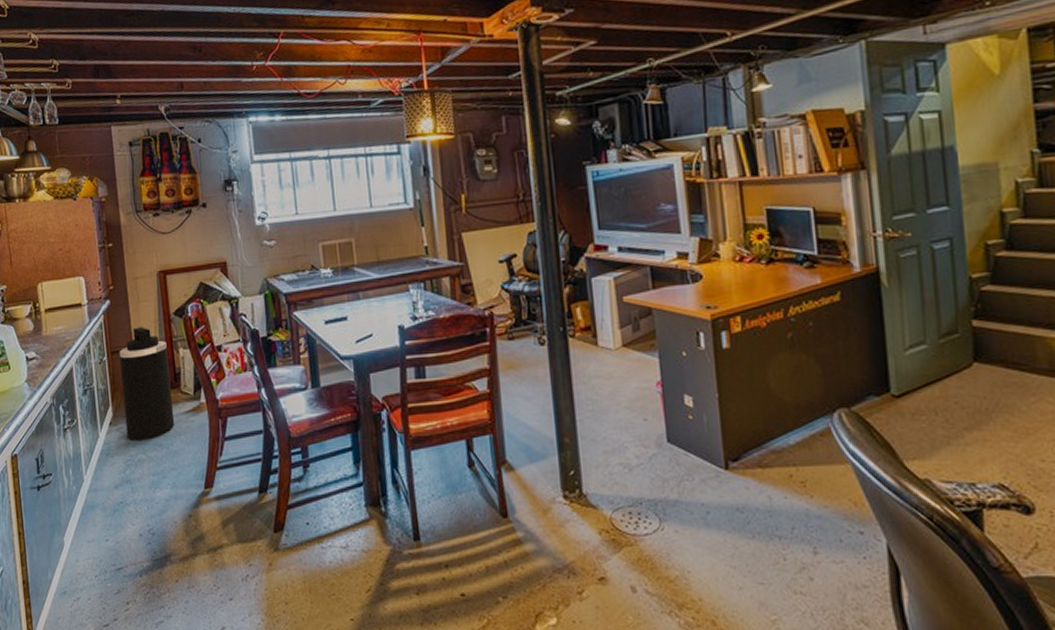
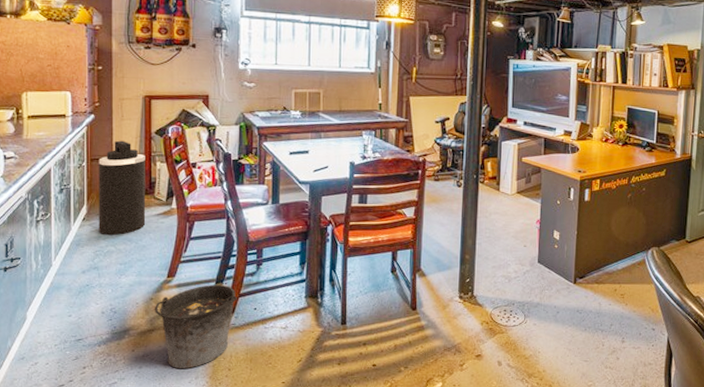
bucket: none [195,494,285,603] -> present [155,284,237,368]

